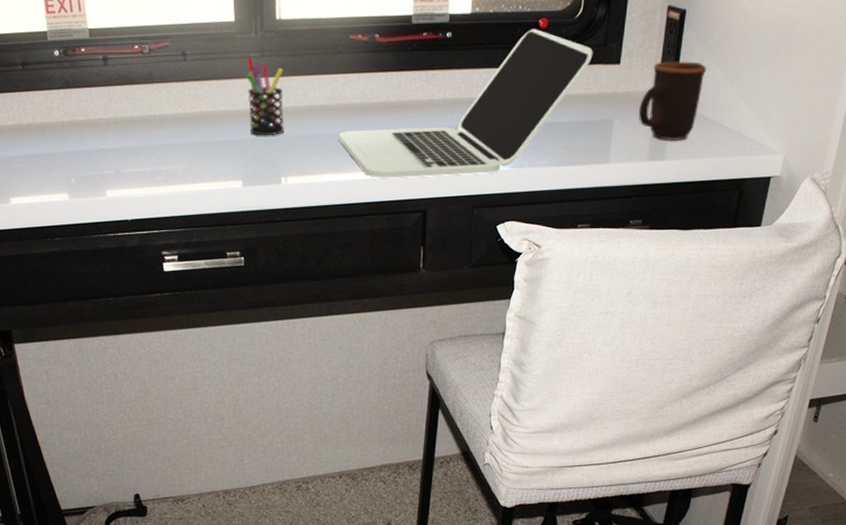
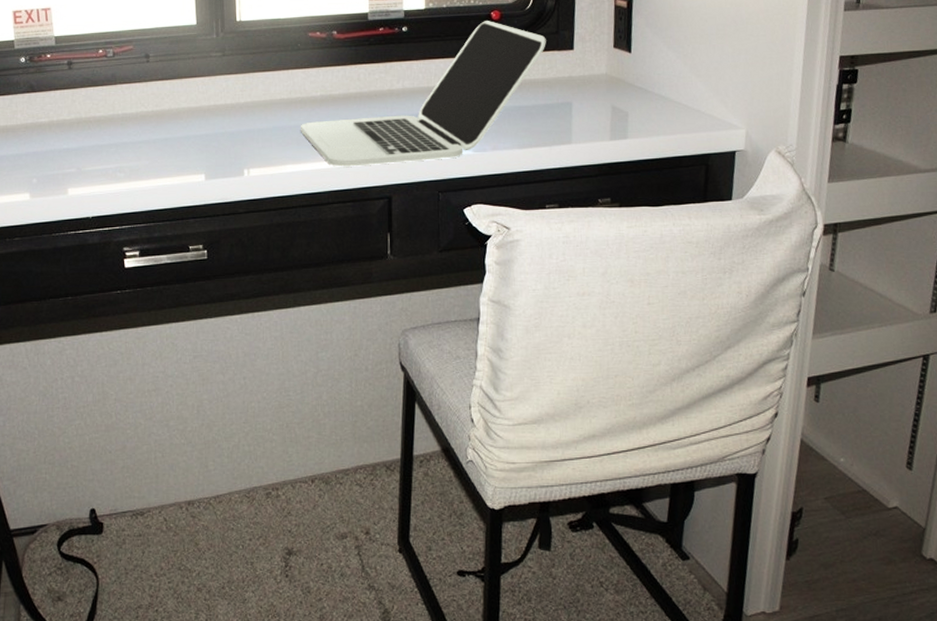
pen holder: present [246,57,284,136] -> none [208,56,246,130]
mug: present [639,61,707,141] -> none [596,45,659,120]

